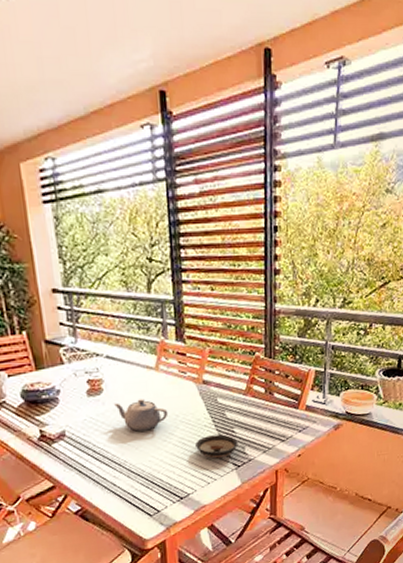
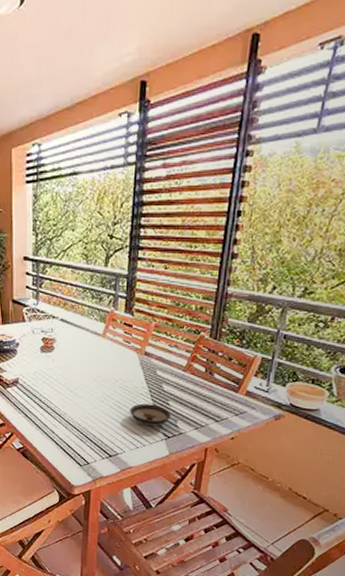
teapot: present [114,399,169,432] -> none [62,361,109,390]

